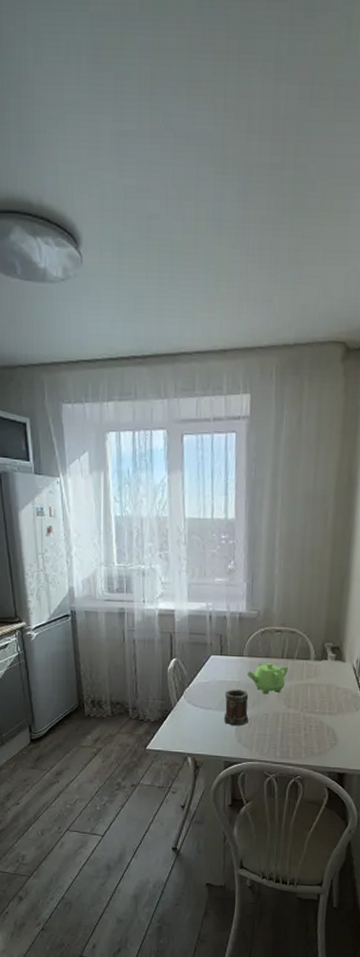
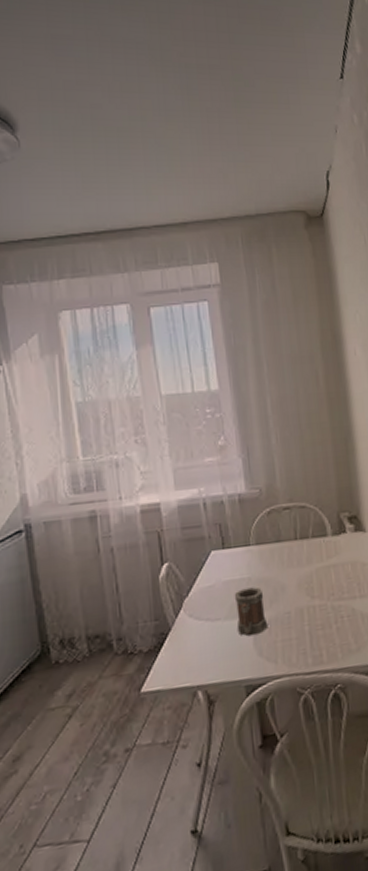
teapot: present [246,663,288,695] -> none [257,548,305,588]

